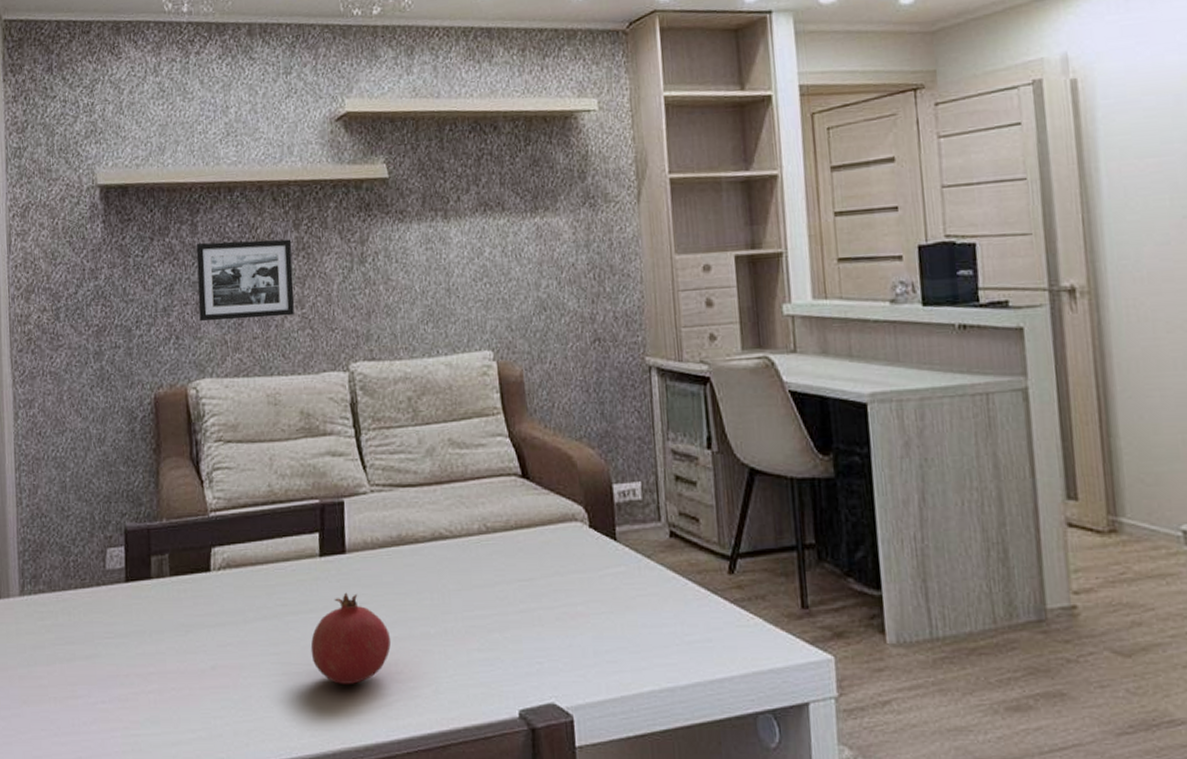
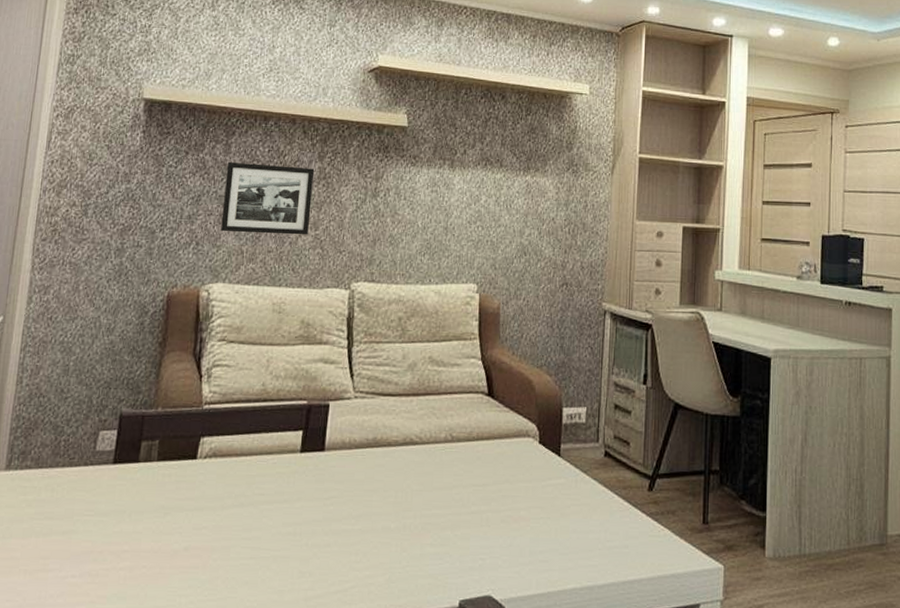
fruit: present [310,592,392,684] -> none [280,486,355,570]

